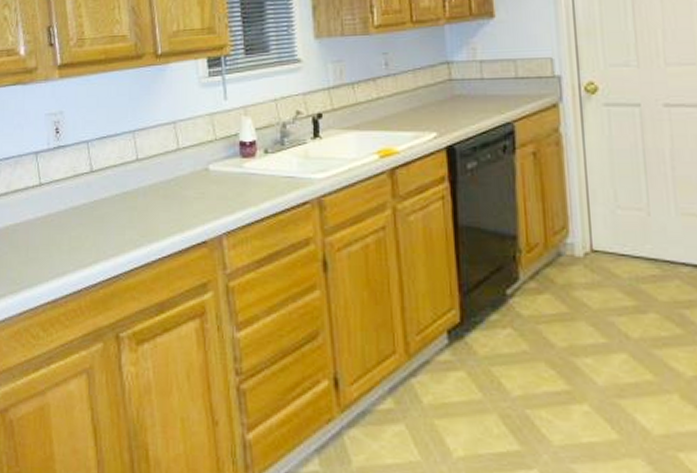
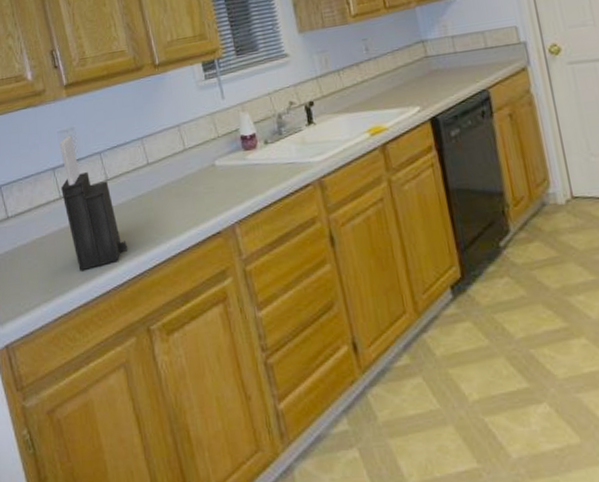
knife block: none [42,120,105,266] -> present [59,136,127,272]

